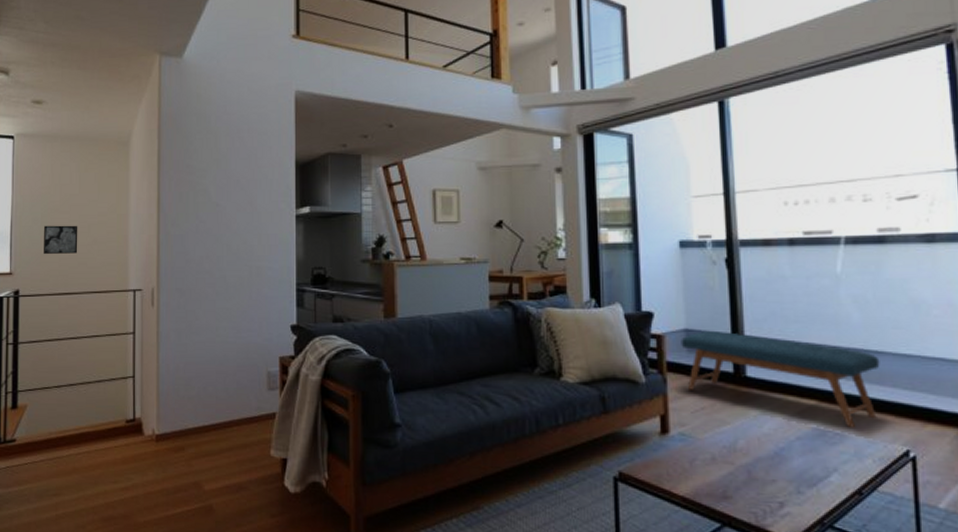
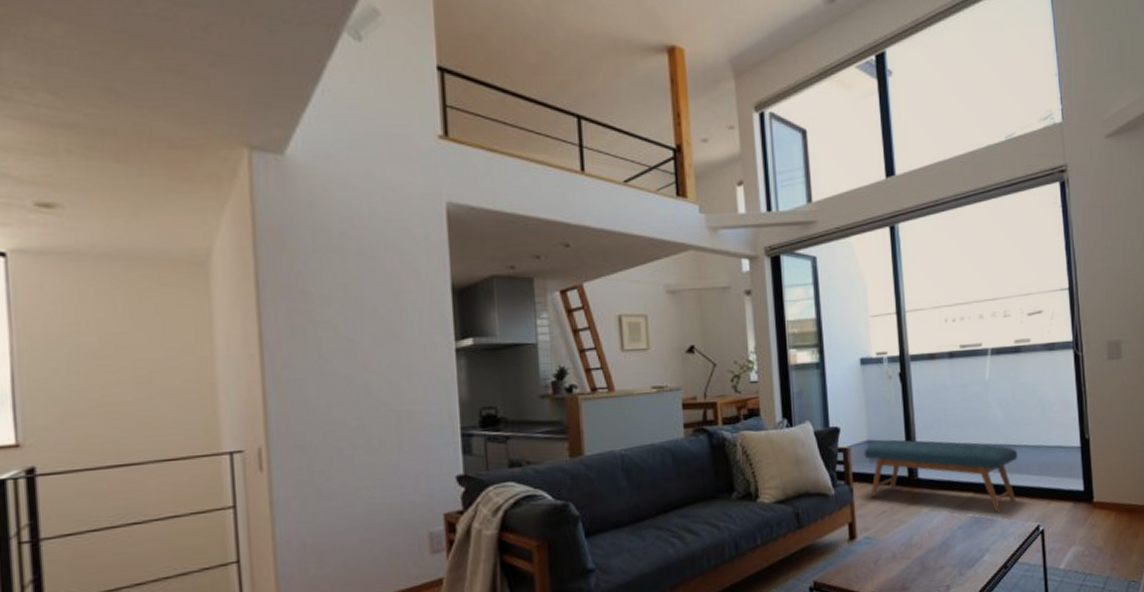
wall art: present [44,225,78,254] -> none [73,373,135,415]

